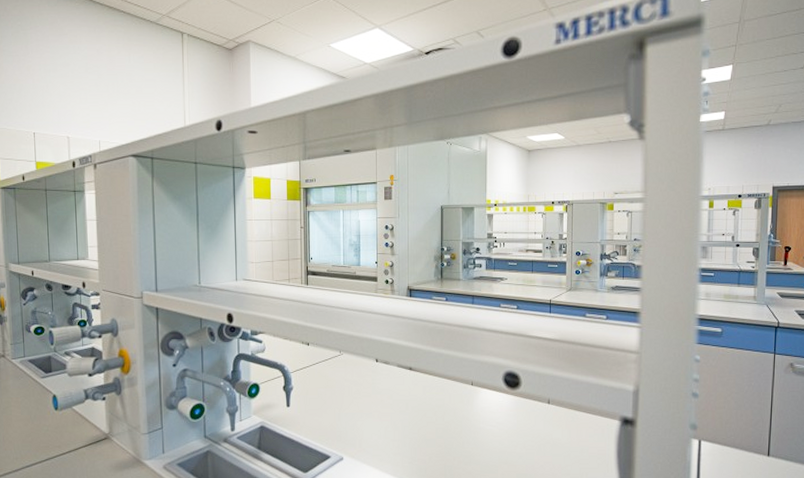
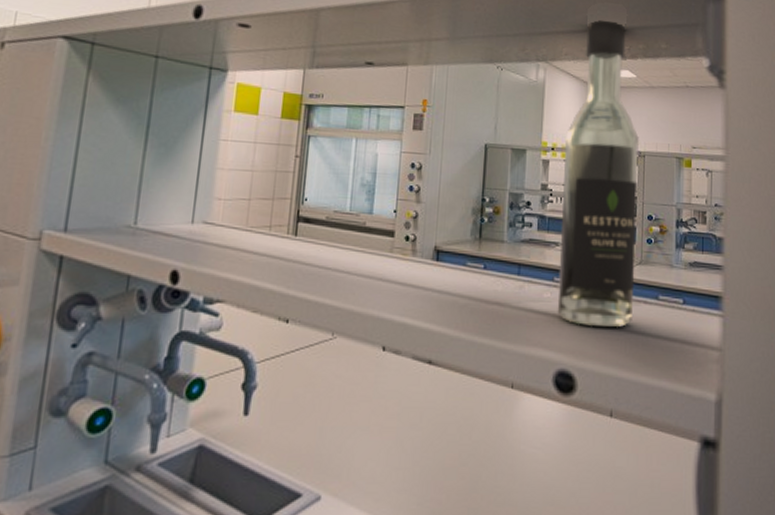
bottle: none [504,92,568,339] -> present [557,19,639,327]

